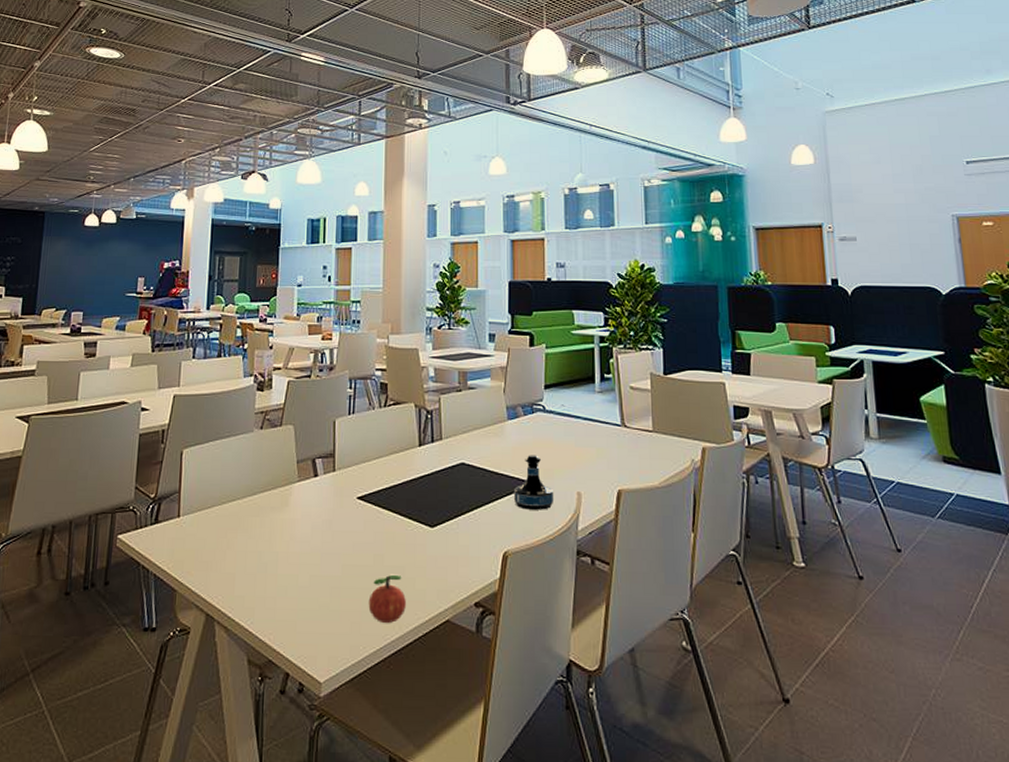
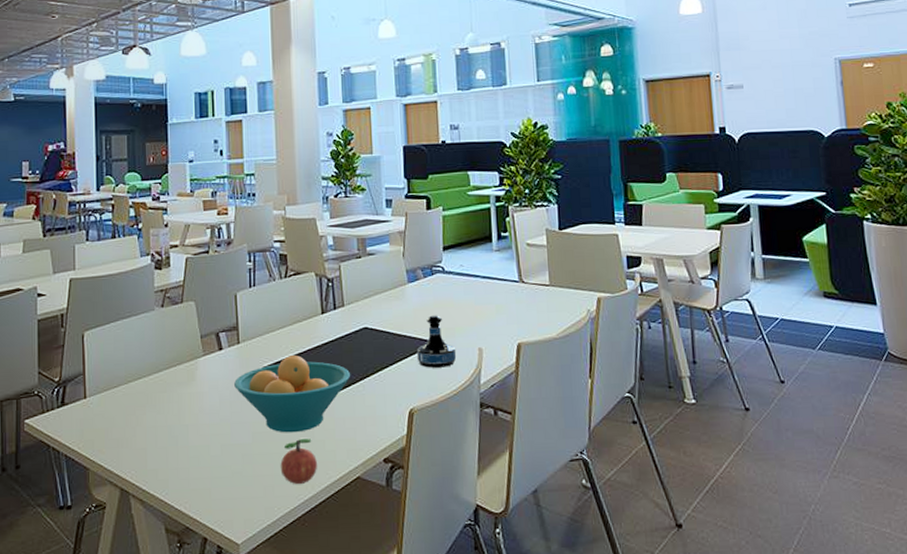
fruit bowl: none [327,487,444,568] -> present [234,355,350,433]

